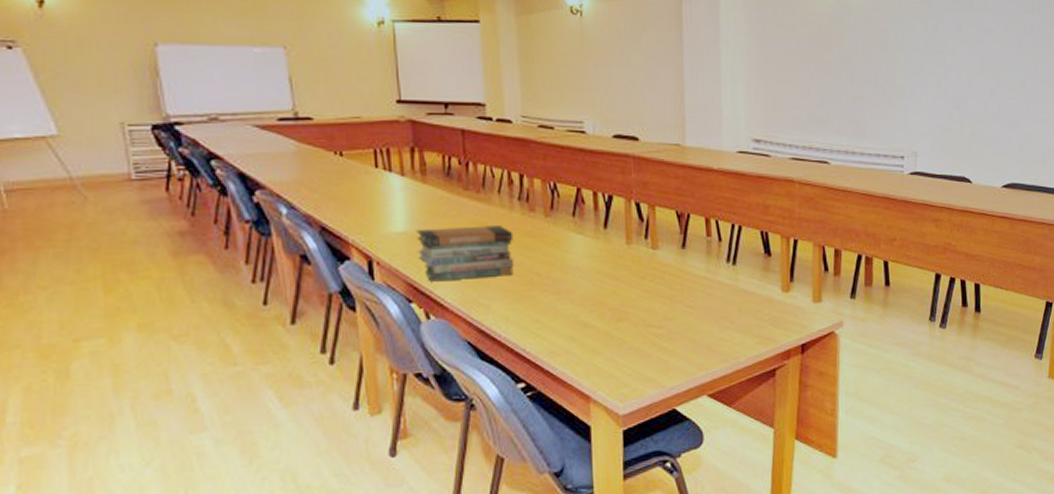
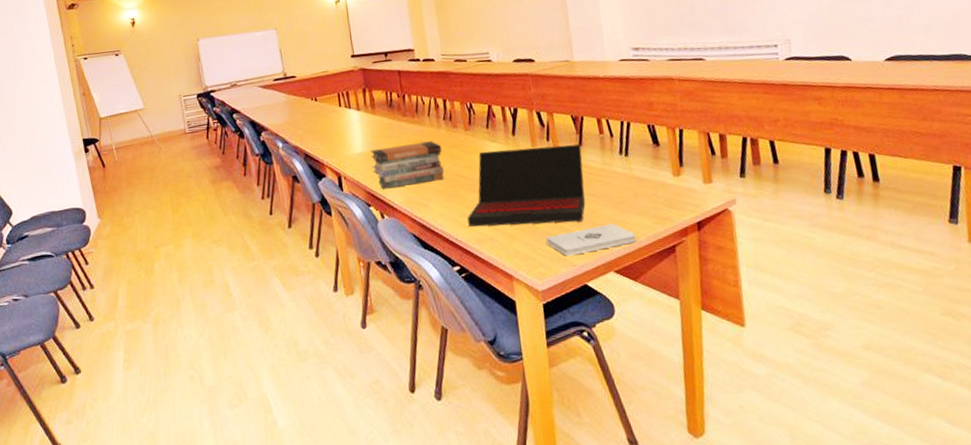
laptop: none [540,244,685,337] -> present [468,144,585,227]
notepad: none [634,341,735,376] -> present [546,223,636,256]

